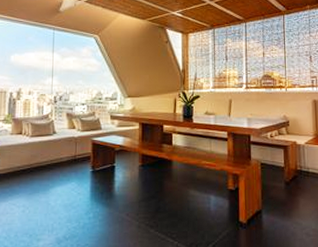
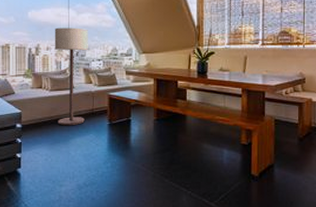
floor lamp: none [37,71,73,174] -> present [54,27,88,126]

